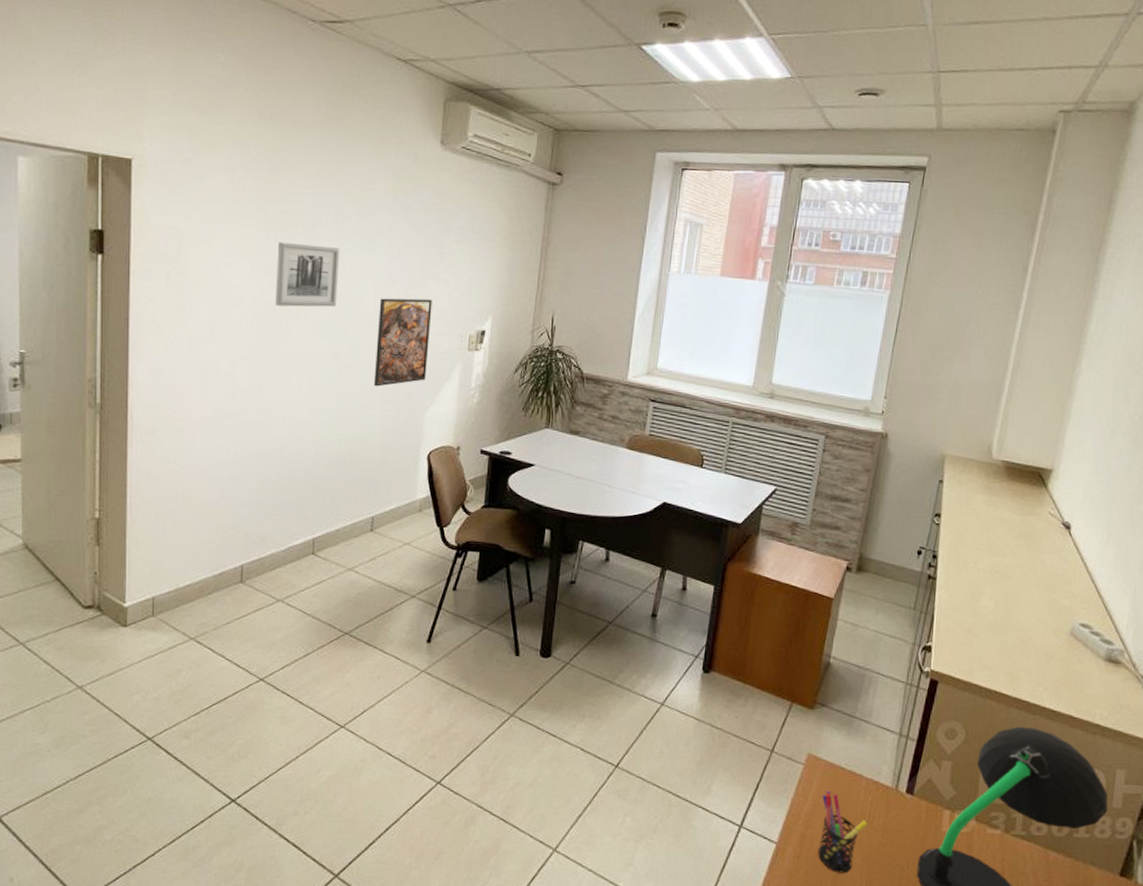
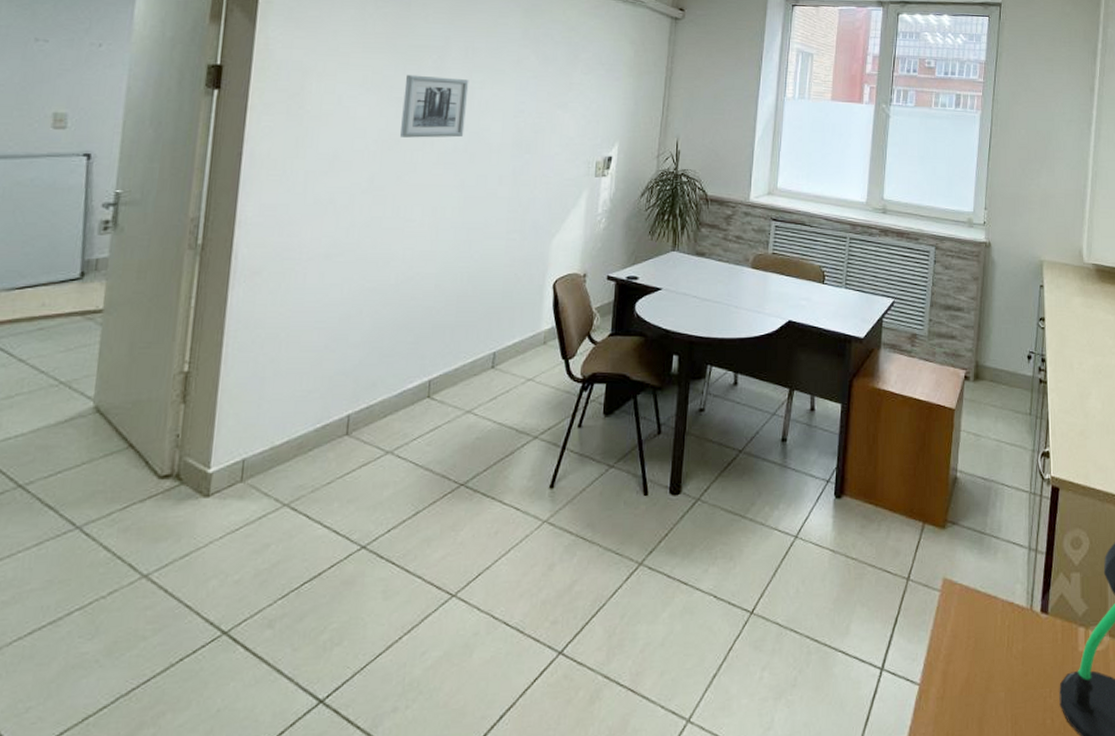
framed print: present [373,298,432,387] -> none [499,127,560,216]
pen holder: present [818,790,867,873] -> none [961,617,1007,712]

